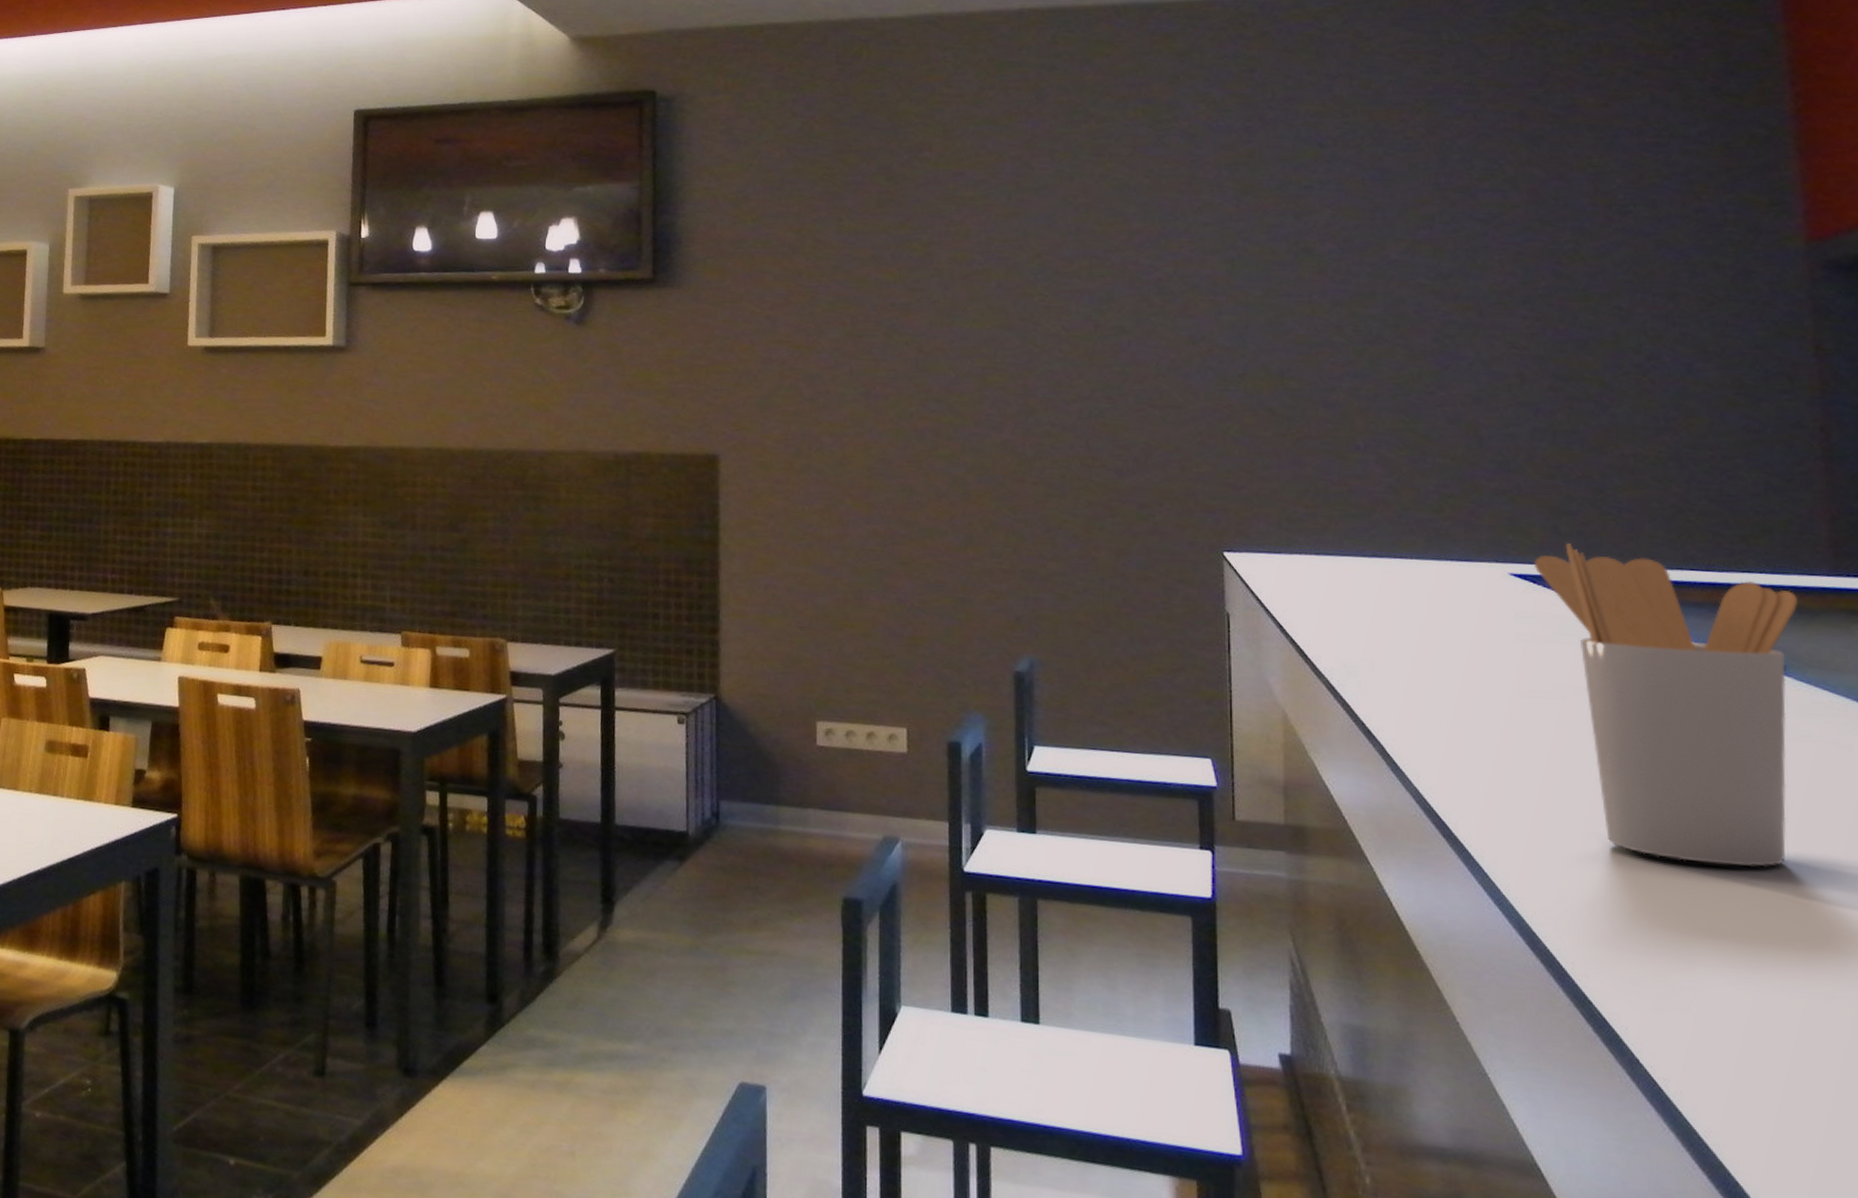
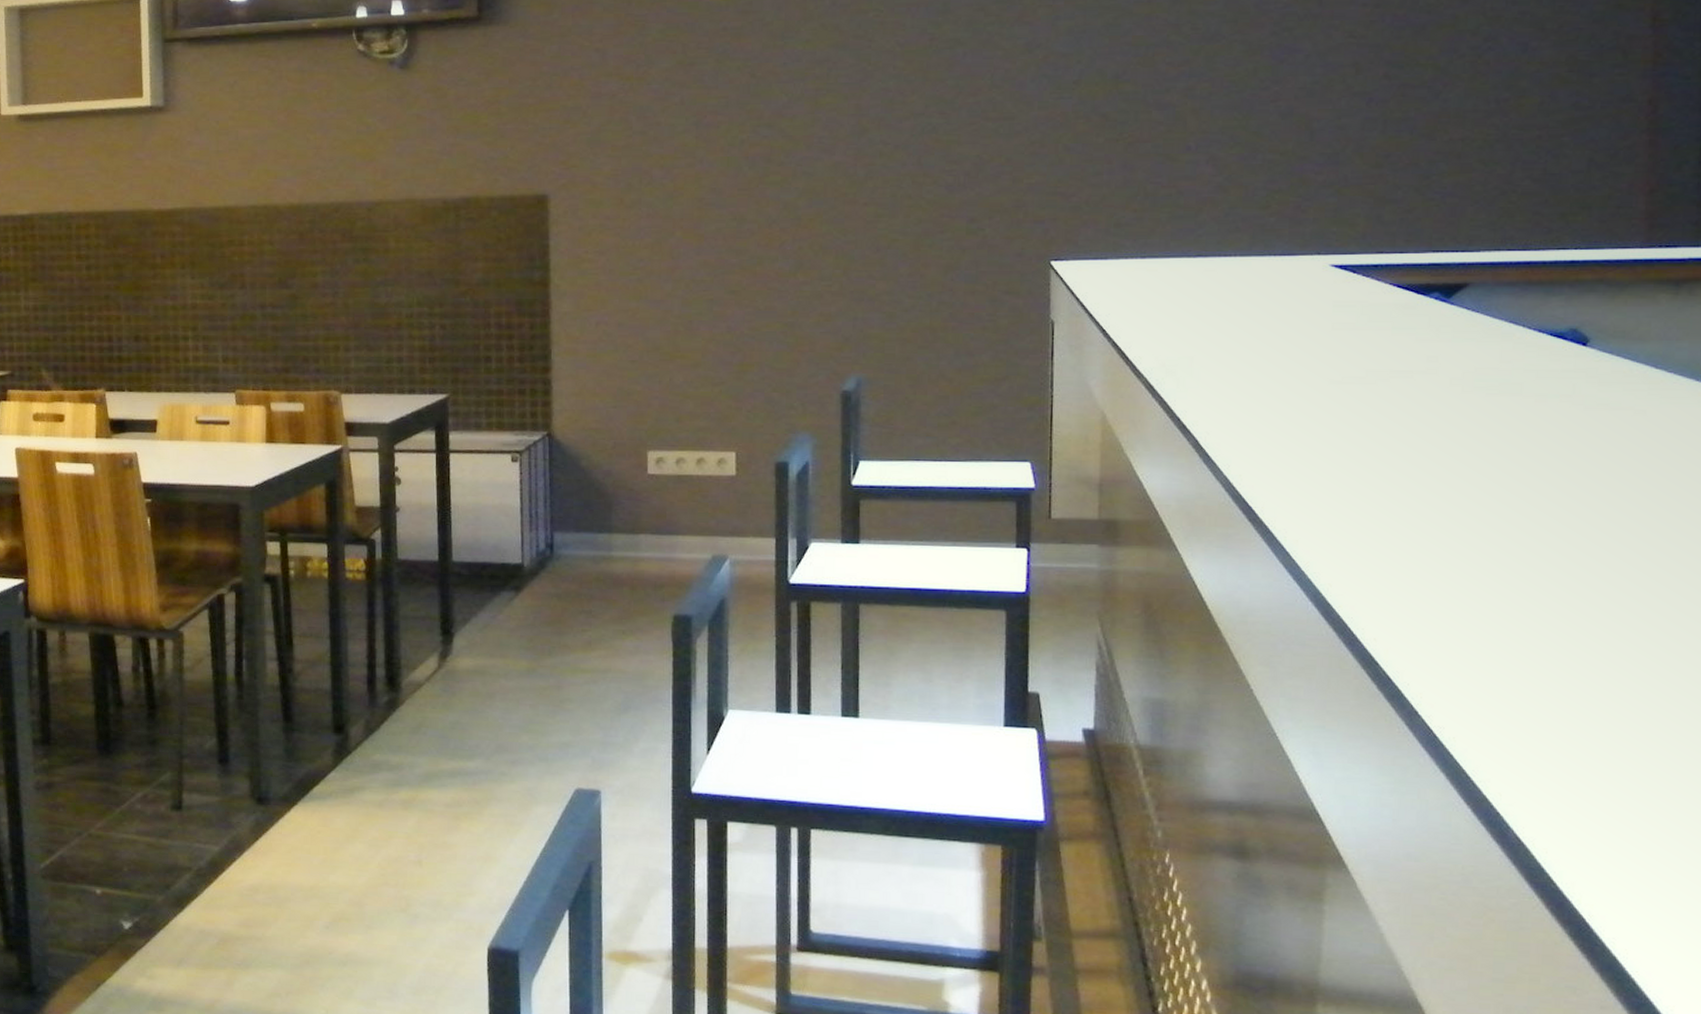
utensil holder: present [1535,543,1799,868] -> none [1356,231,1610,530]

